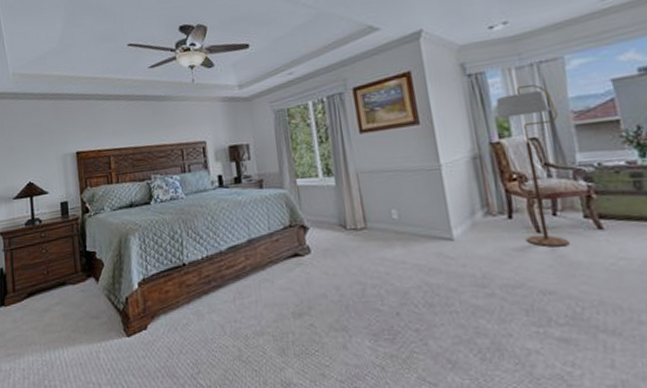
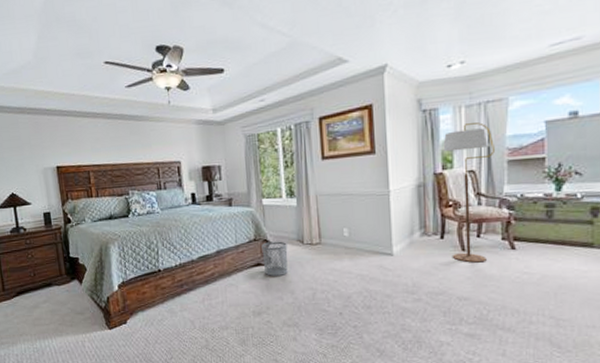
waste bin: none [298,226,331,270] -> present [261,241,288,277]

